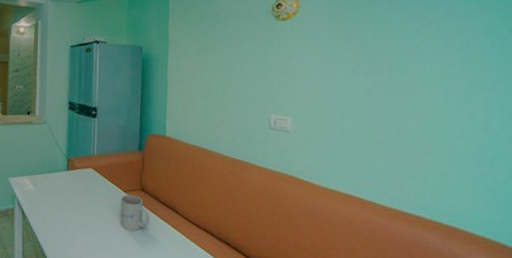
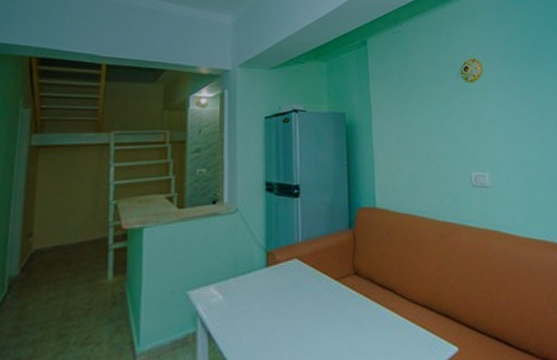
mug: present [120,194,149,231] -> none [332,281,366,326]

